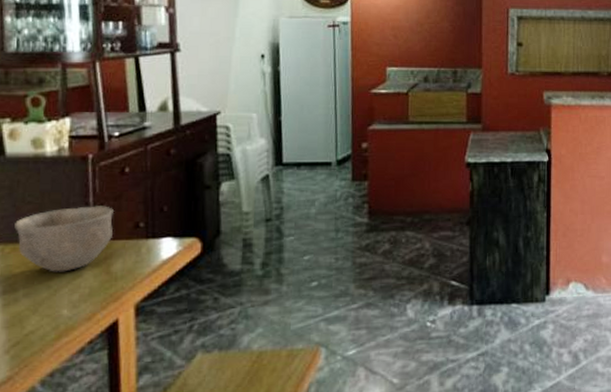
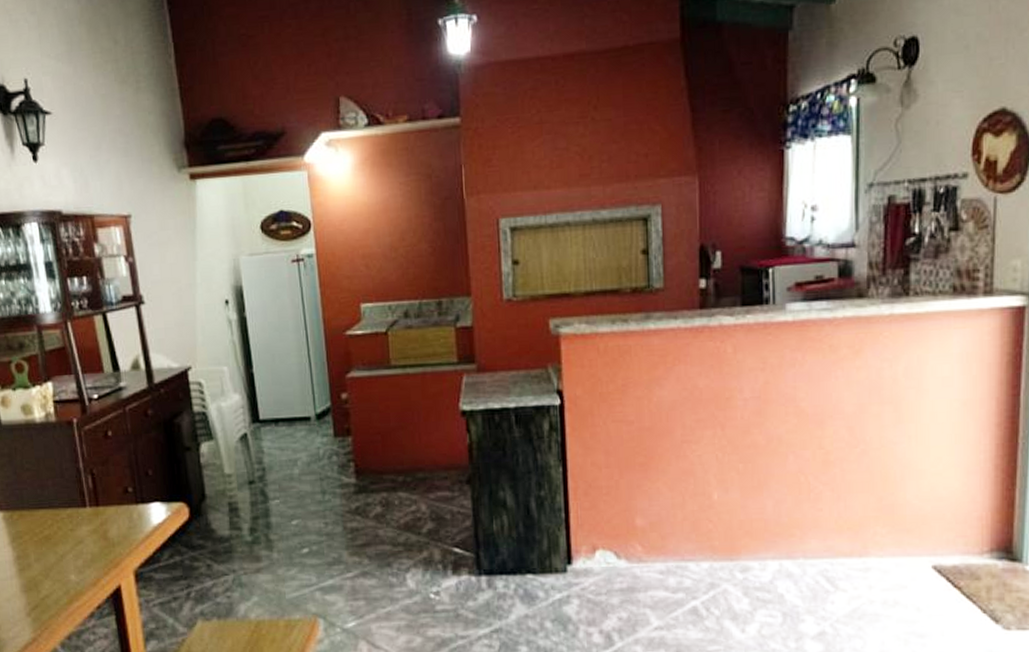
bowl: present [14,206,114,272] -> none [18,471,105,538]

